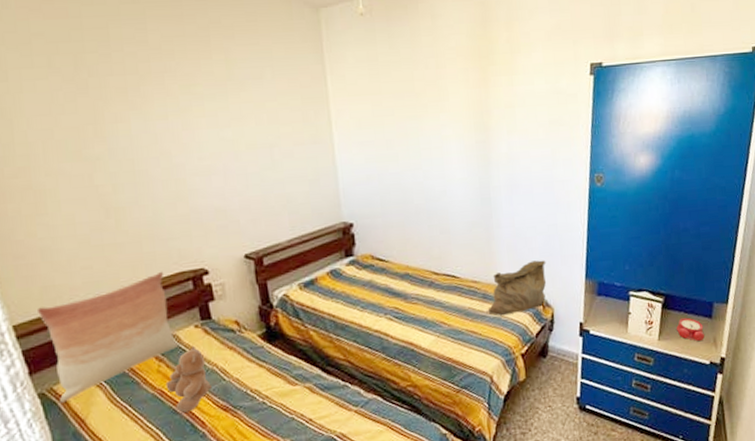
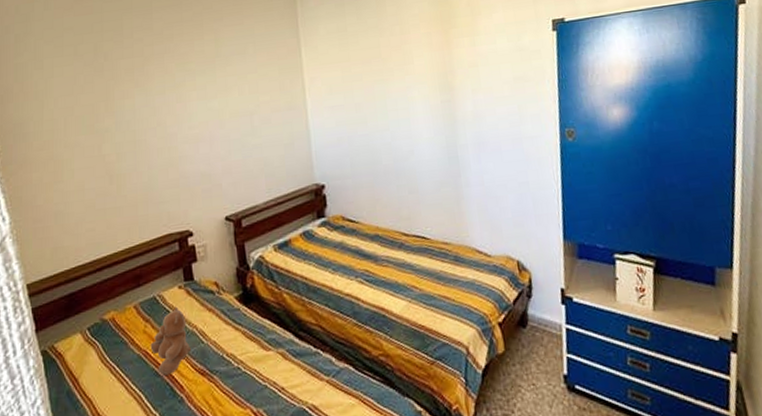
pillow: present [36,271,179,403] -> none [47,233,164,361]
bag: present [486,260,547,315] -> none [458,219,522,279]
alarm clock: present [676,317,705,342] -> none [673,283,709,313]

